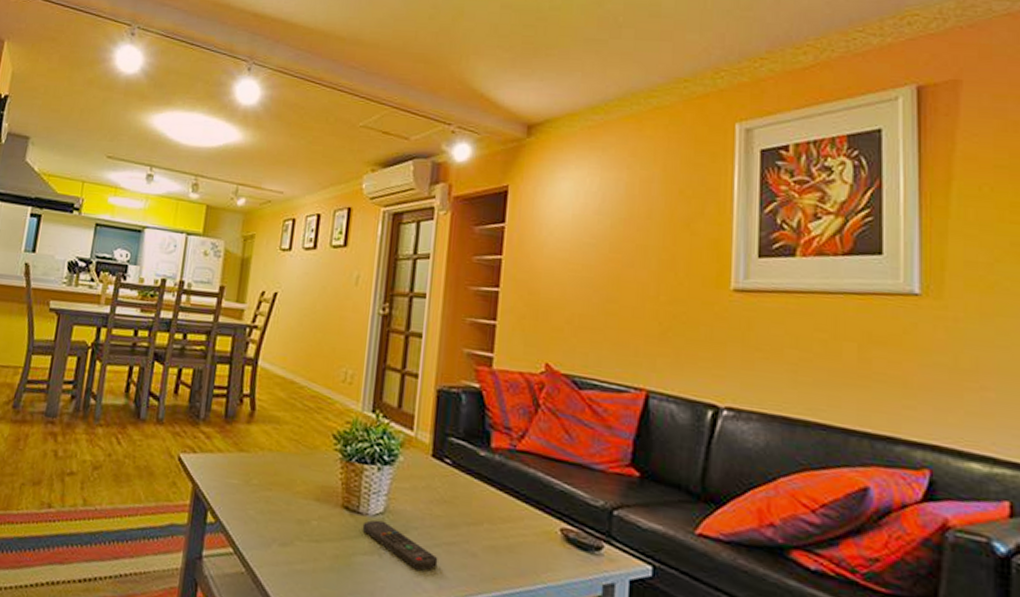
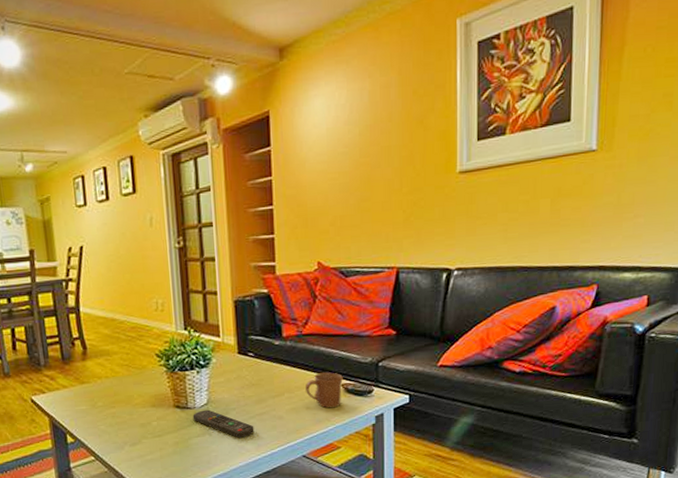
mug: none [511,505,563,560] -> present [304,372,343,408]

